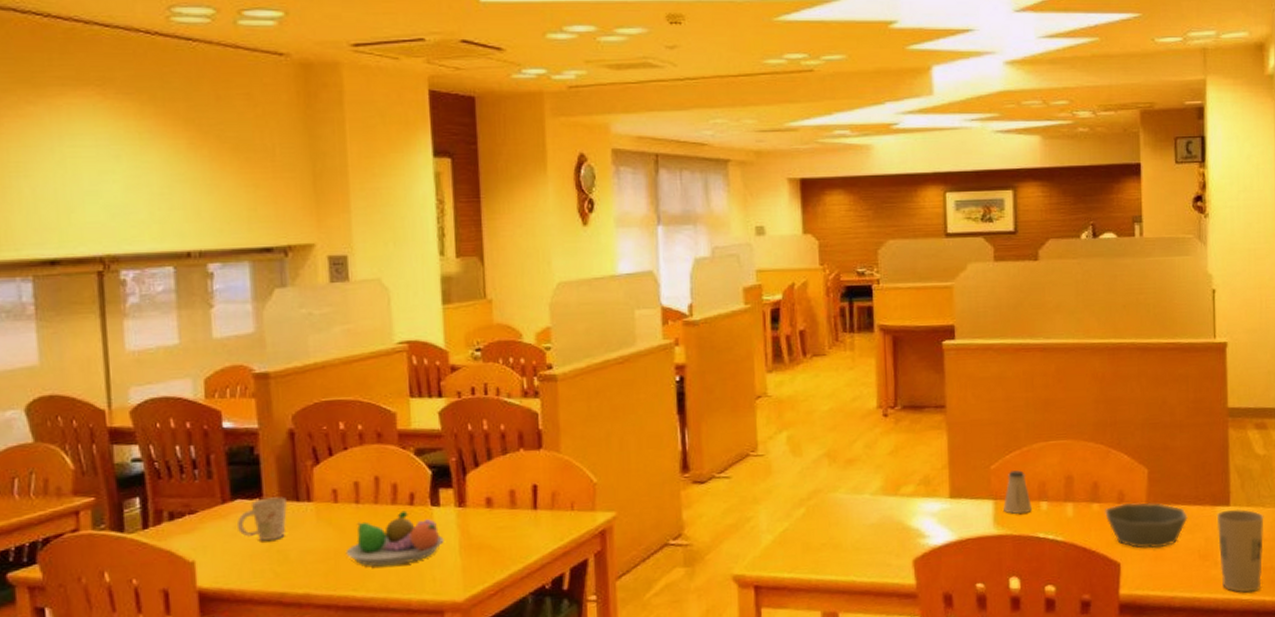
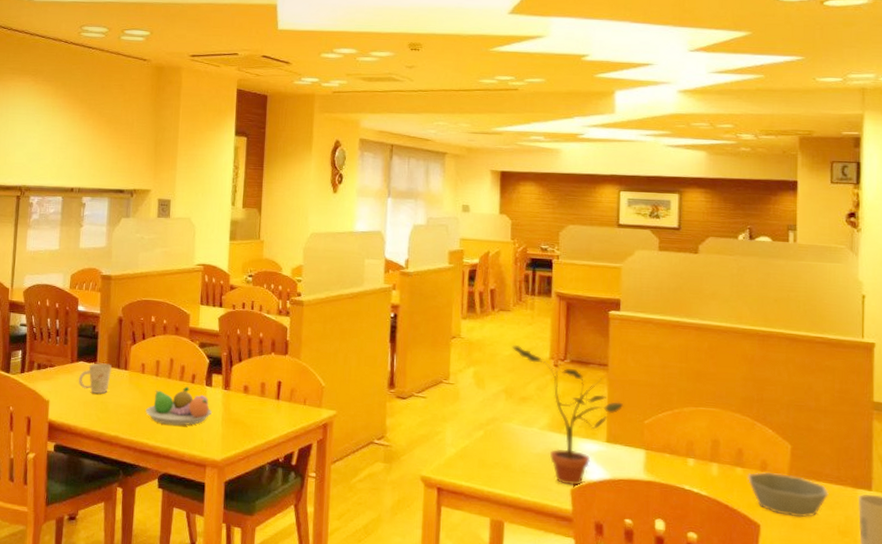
potted plant: none [831,397,967,556] -> present [512,345,624,486]
saltshaker: present [1003,470,1032,514] -> none [654,428,680,466]

